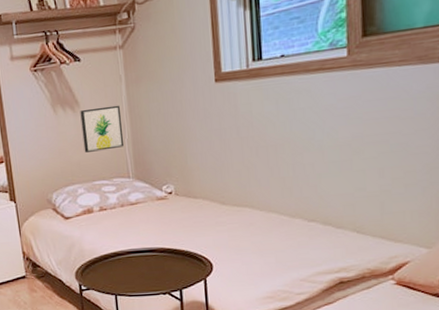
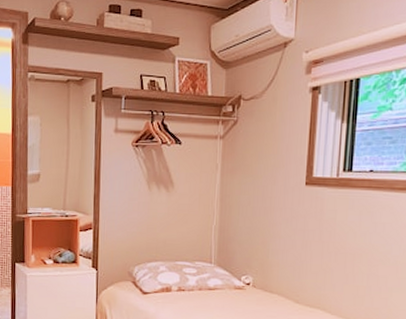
wall art: present [80,105,125,153] -> none [172,191,212,233]

